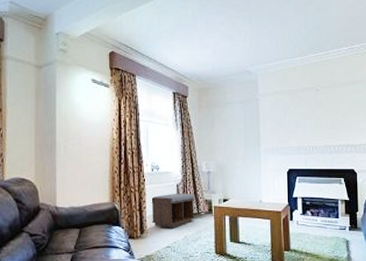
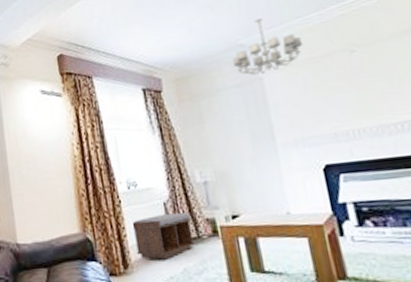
chandelier: none [241,54,288,96] -> present [233,18,302,76]

